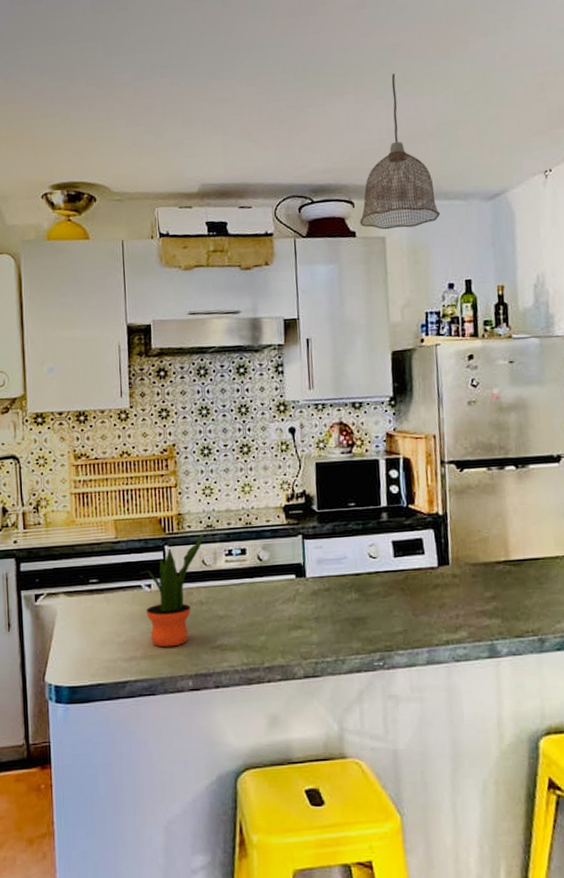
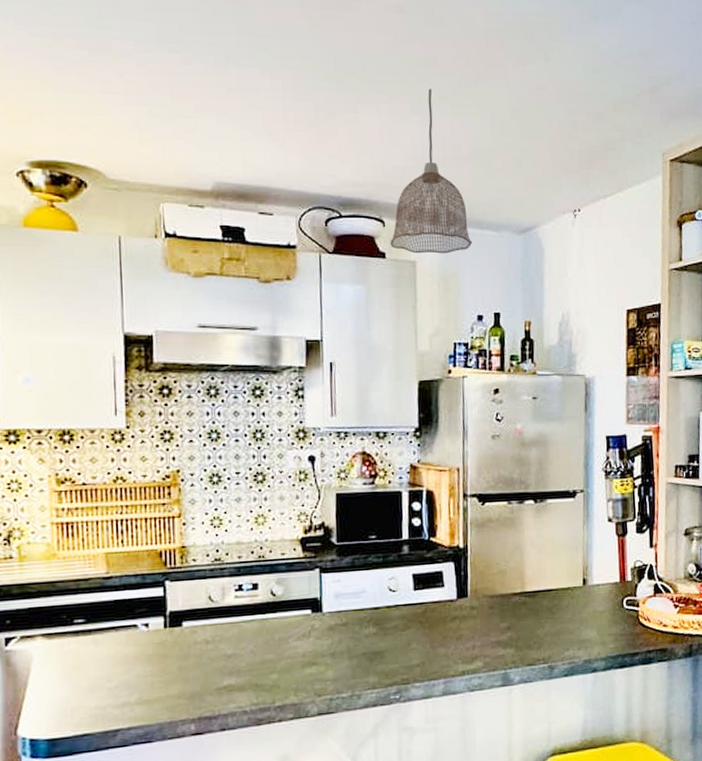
potted plant: present [145,534,204,647] -> none [142,568,211,691]

